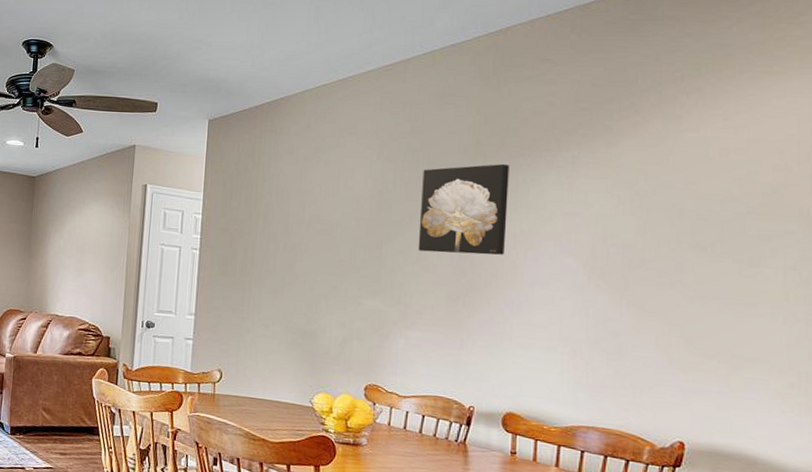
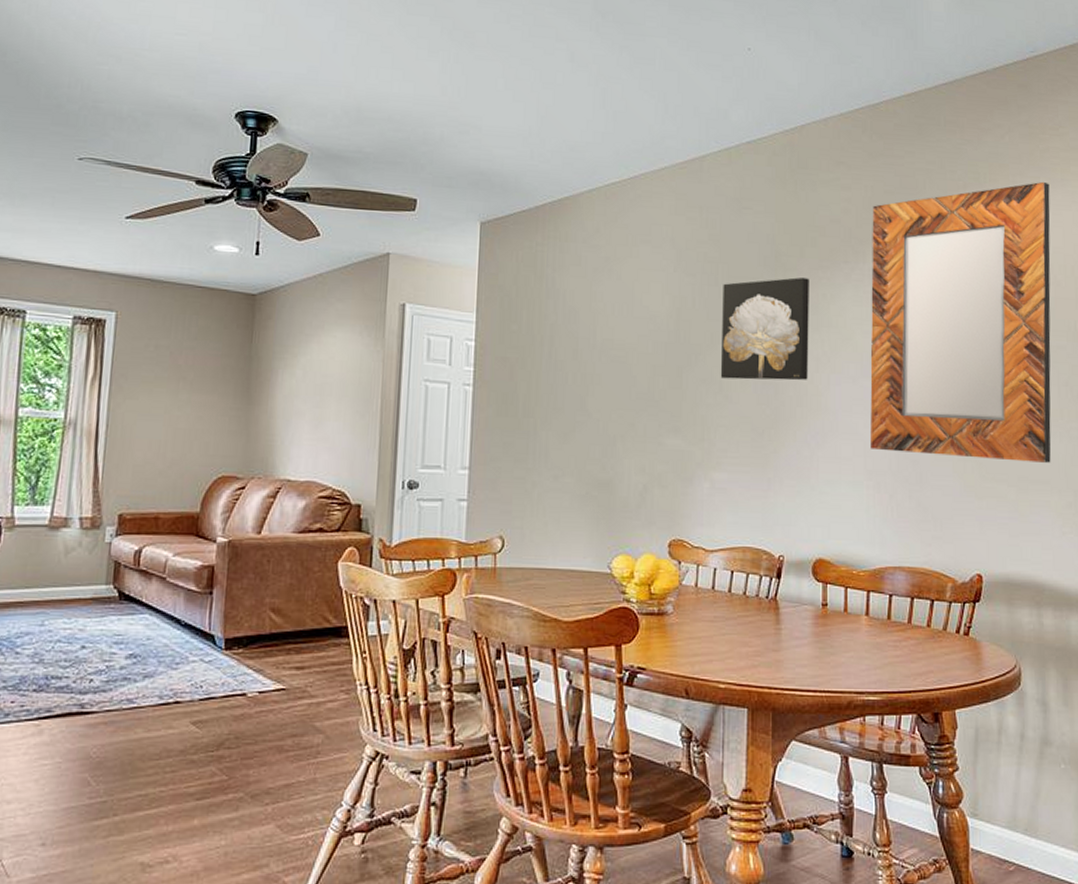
home mirror: none [567,70,784,343] -> present [870,181,1051,463]

